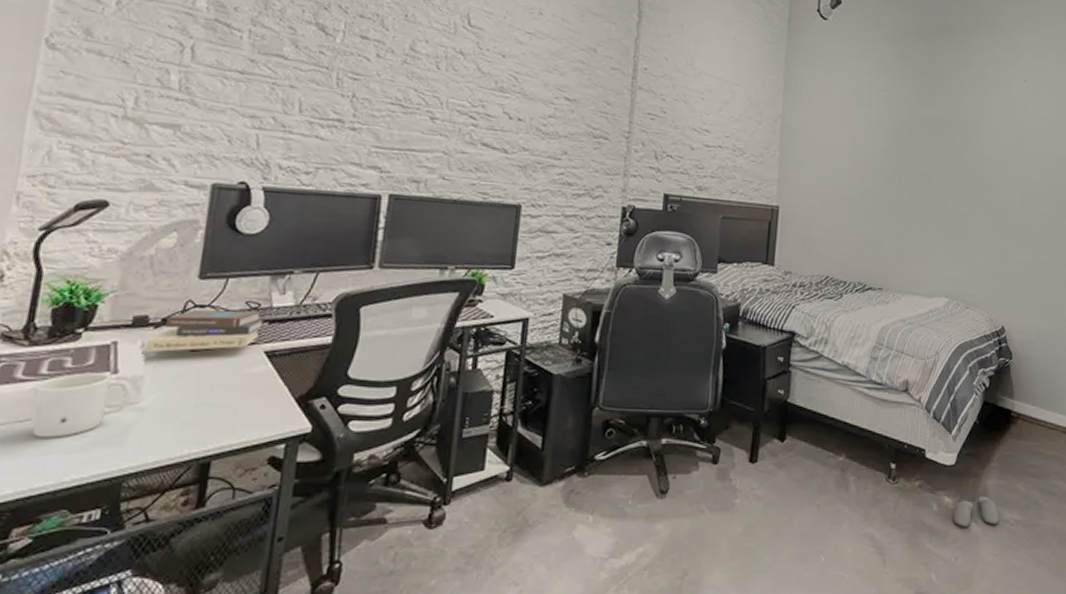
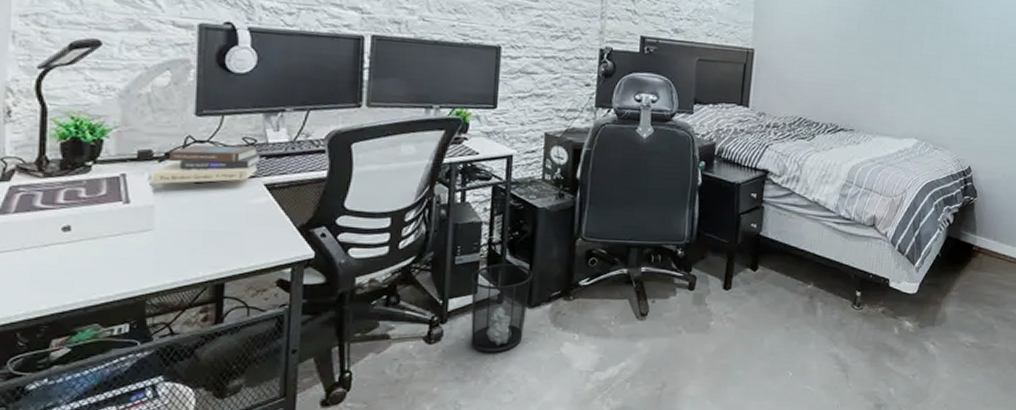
mug: present [30,372,133,438] -> none [54,202,145,261]
waste bin: none [474,436,546,540] -> present [470,263,533,354]
slippers: present [952,496,1000,528] -> none [912,321,957,349]

